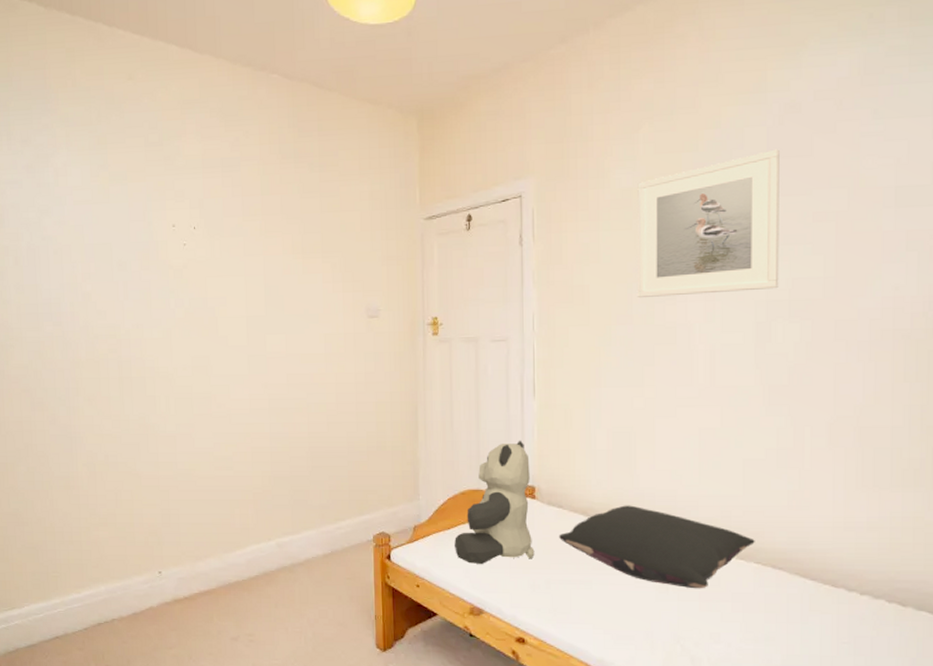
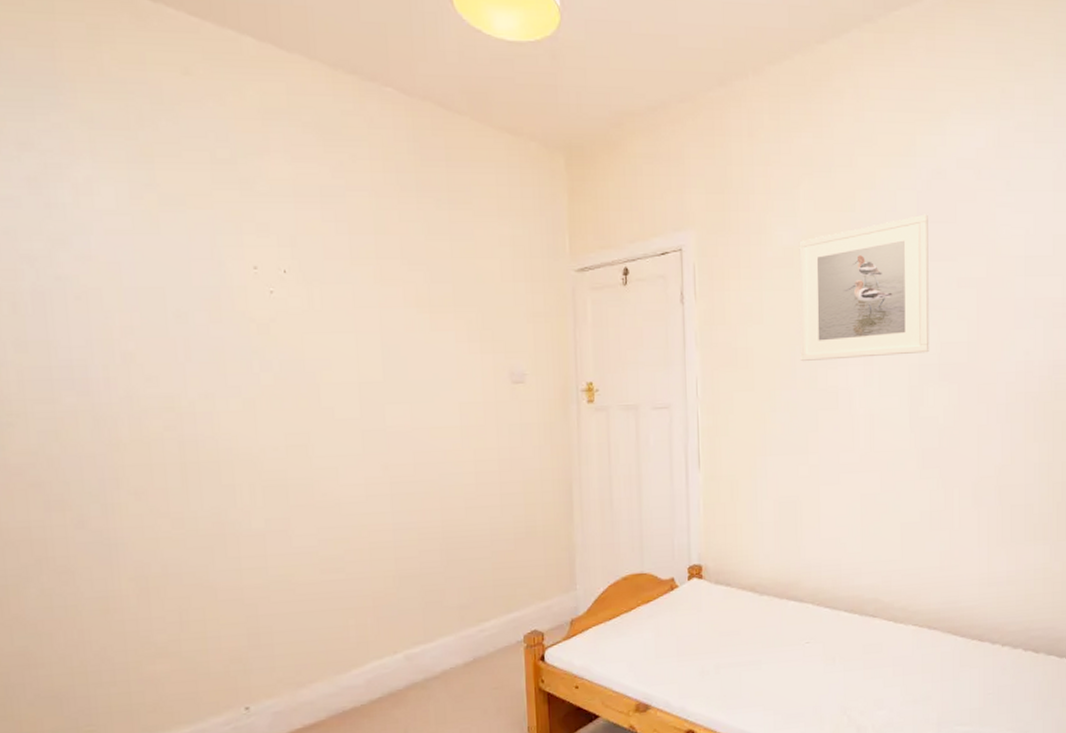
teddy bear: present [454,440,535,564] -> none [617,516,703,656]
pillow: present [559,505,755,589] -> none [728,577,913,658]

